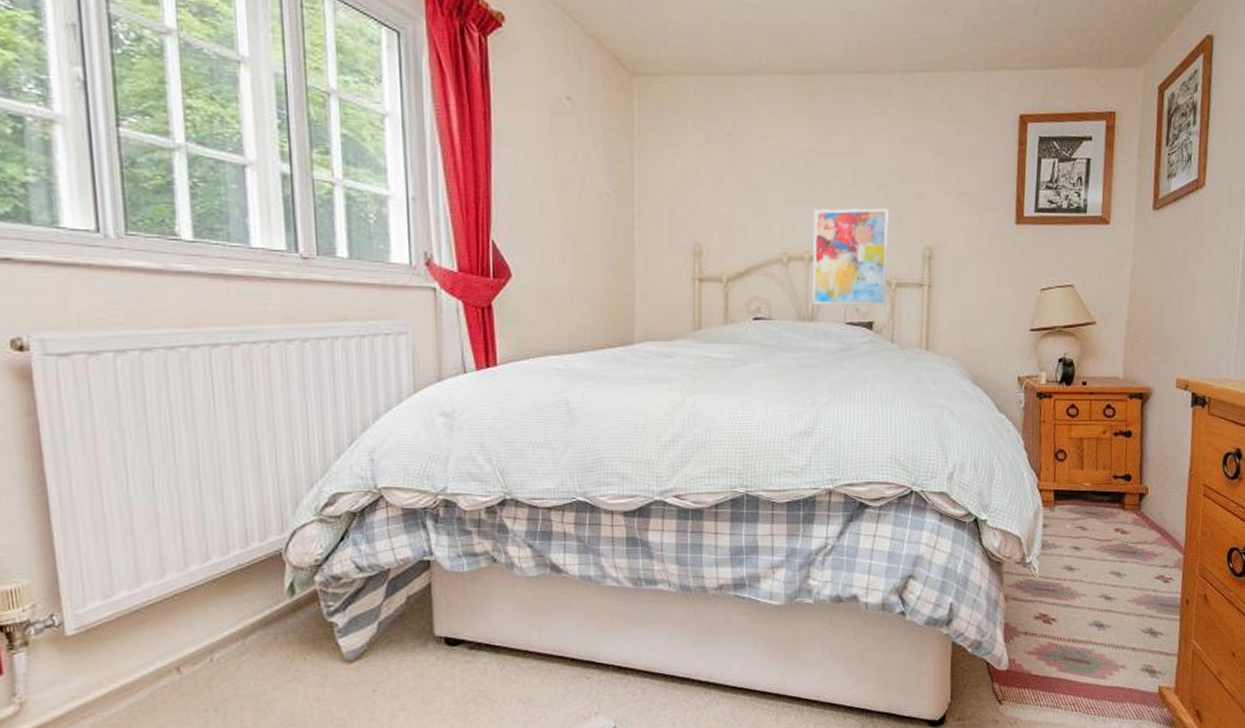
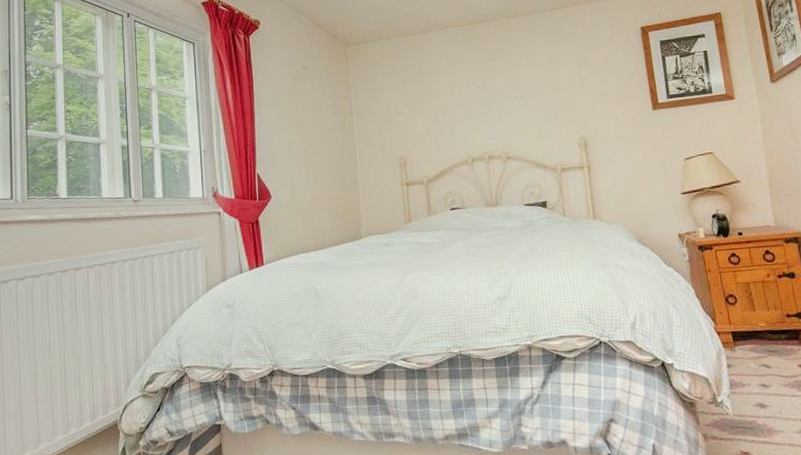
wall art: present [812,208,889,306] -> none [487,112,555,193]

